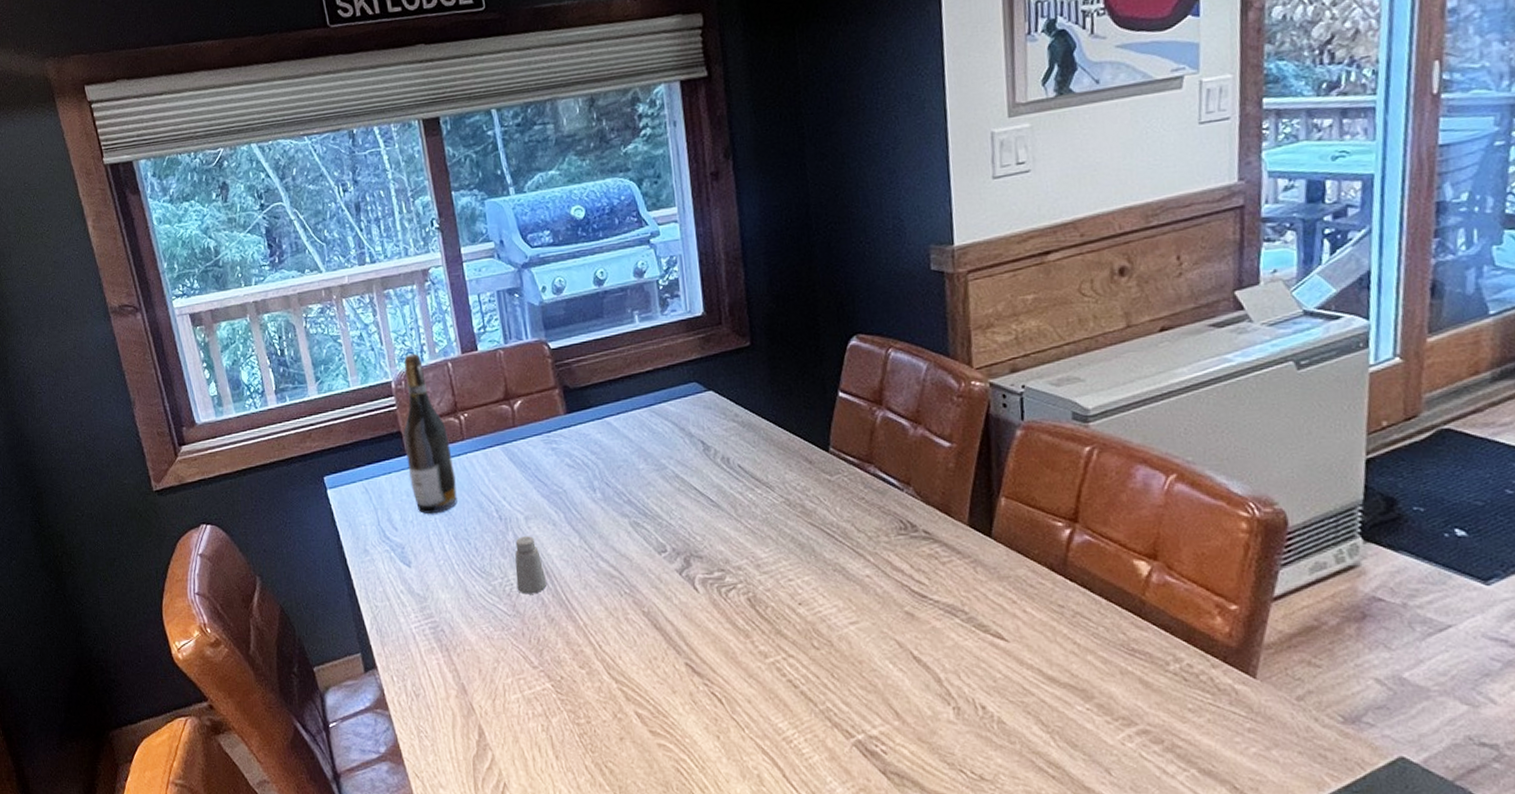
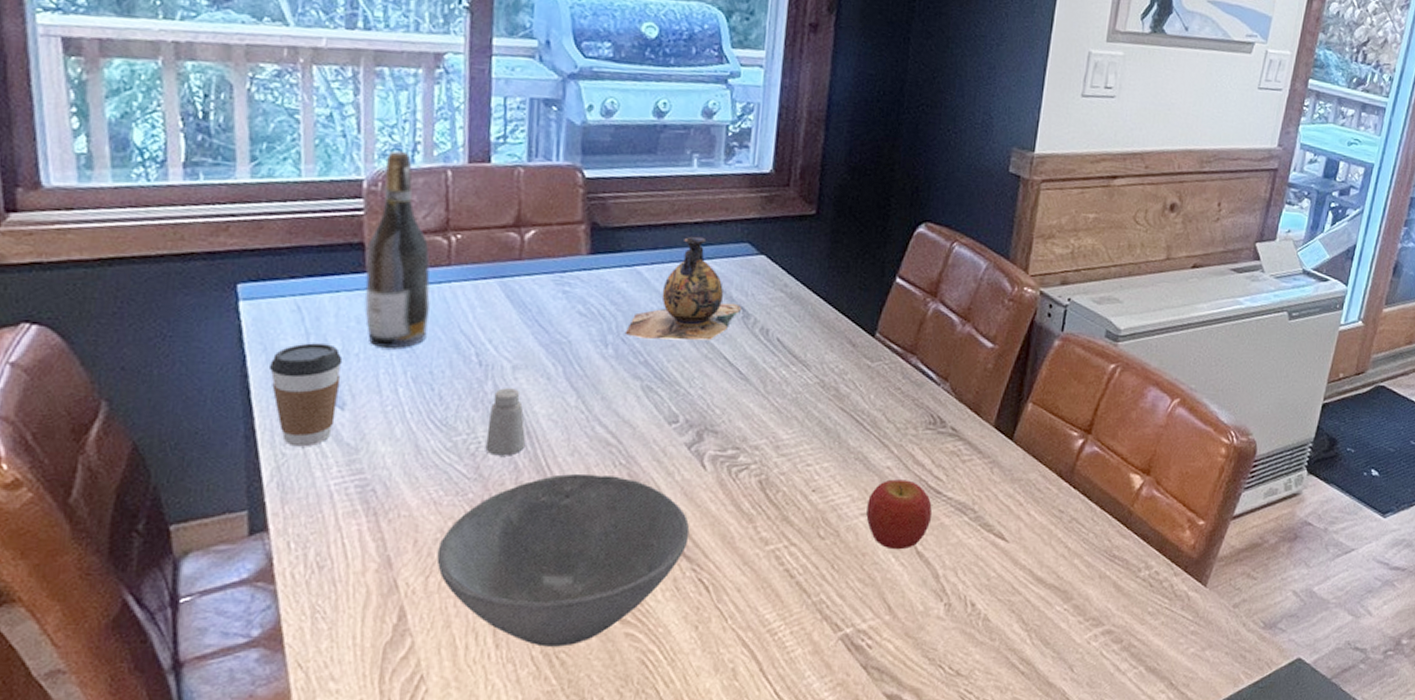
coffee cup: none [355,515,406,600] -> present [270,343,343,447]
bowl: none [497,604,696,757] -> present [436,473,690,647]
vase: none [607,383,702,480] -> present [624,236,742,340]
apple: none [854,586,922,656] -> present [866,479,932,550]

